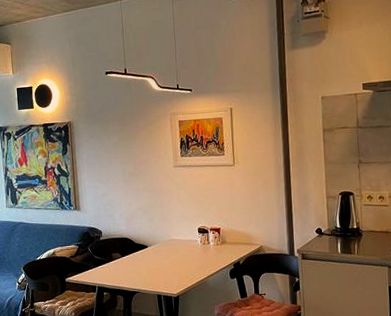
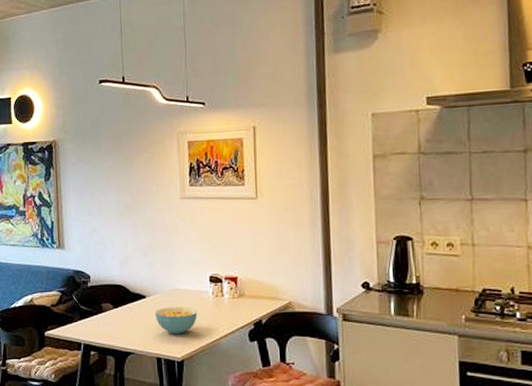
cereal bowl: none [155,253,190,276] -> present [155,307,198,335]

